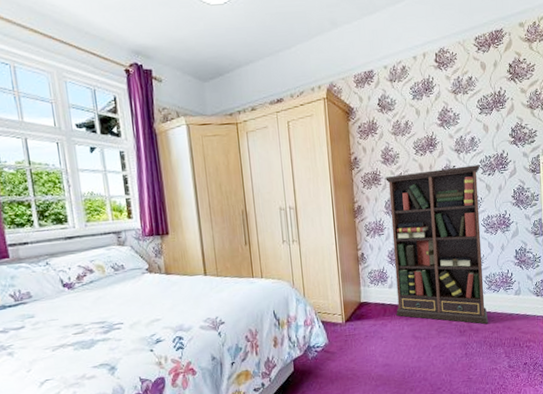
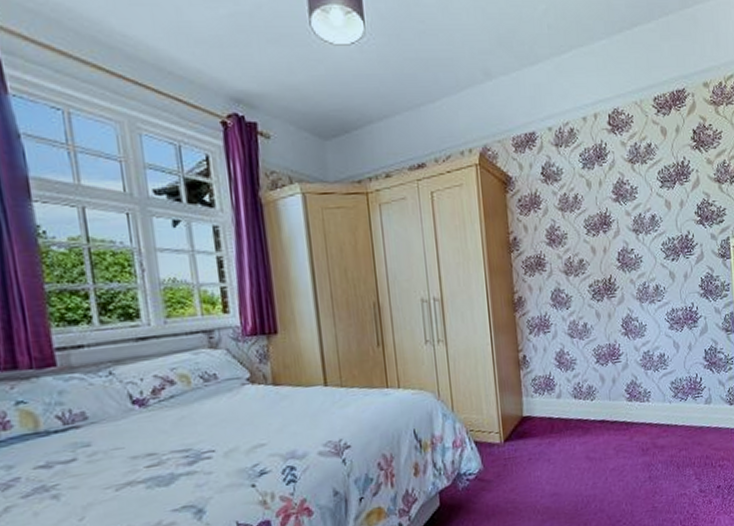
bookcase: present [385,165,488,325] -> none [551,248,675,441]

